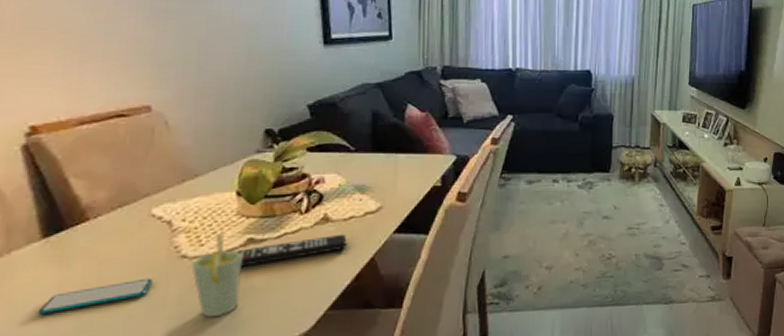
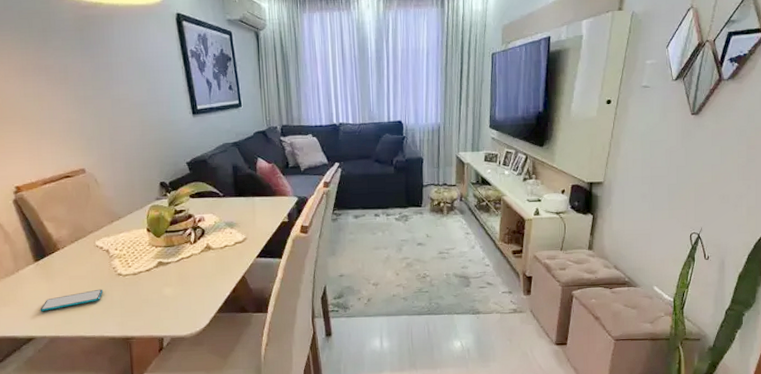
cup: present [191,233,242,318] -> none [125,258,158,317]
remote control: present [237,234,347,267] -> none [152,258,225,282]

